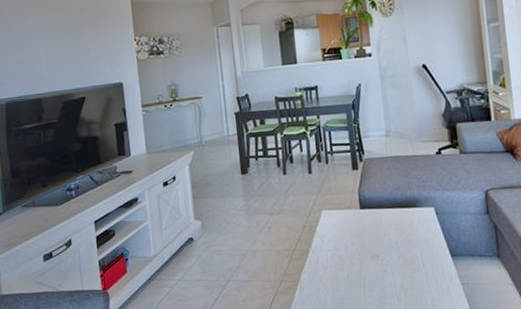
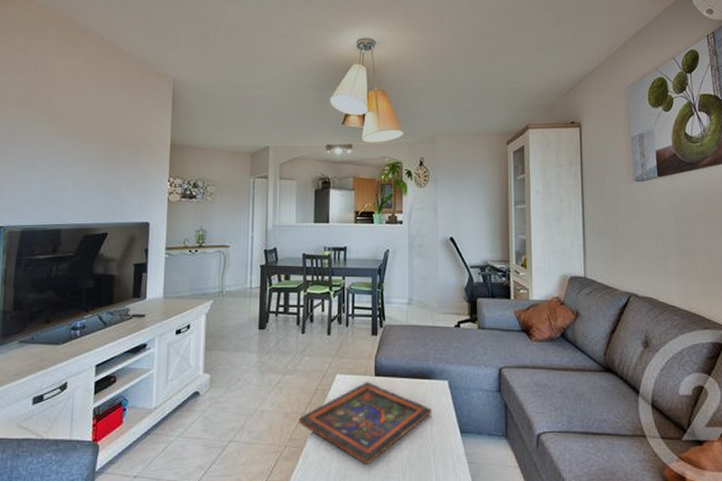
painted panel: none [291,215,420,293] -> present [299,382,431,464]

